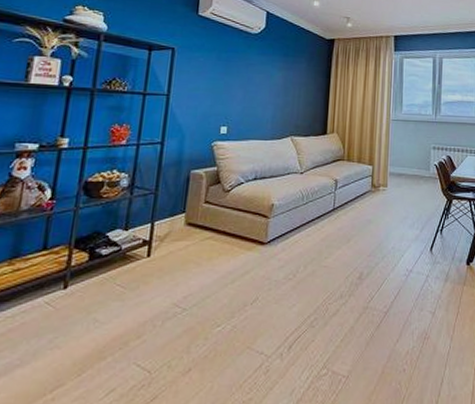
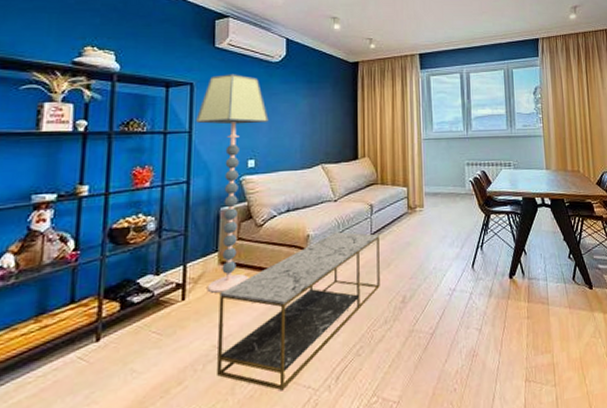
floor lamp: none [172,42,244,252] -> present [195,74,269,293]
coffee table: none [175,203,341,354] -> present [217,231,380,391]

